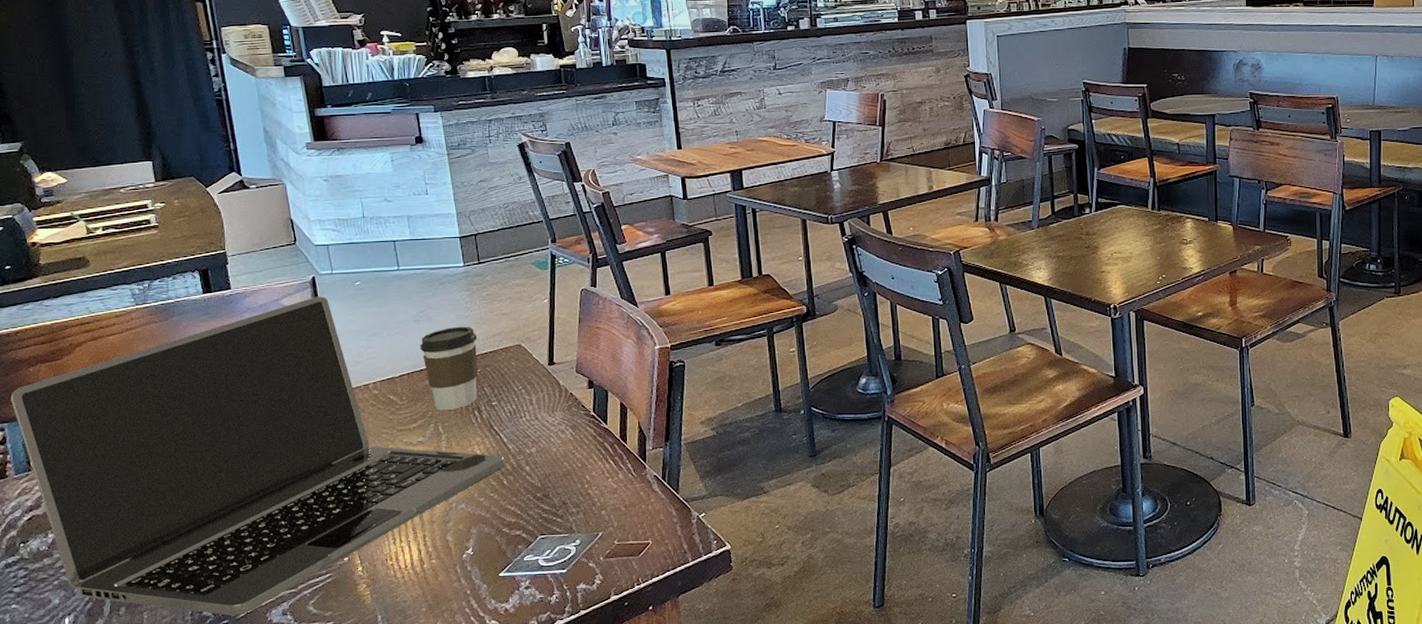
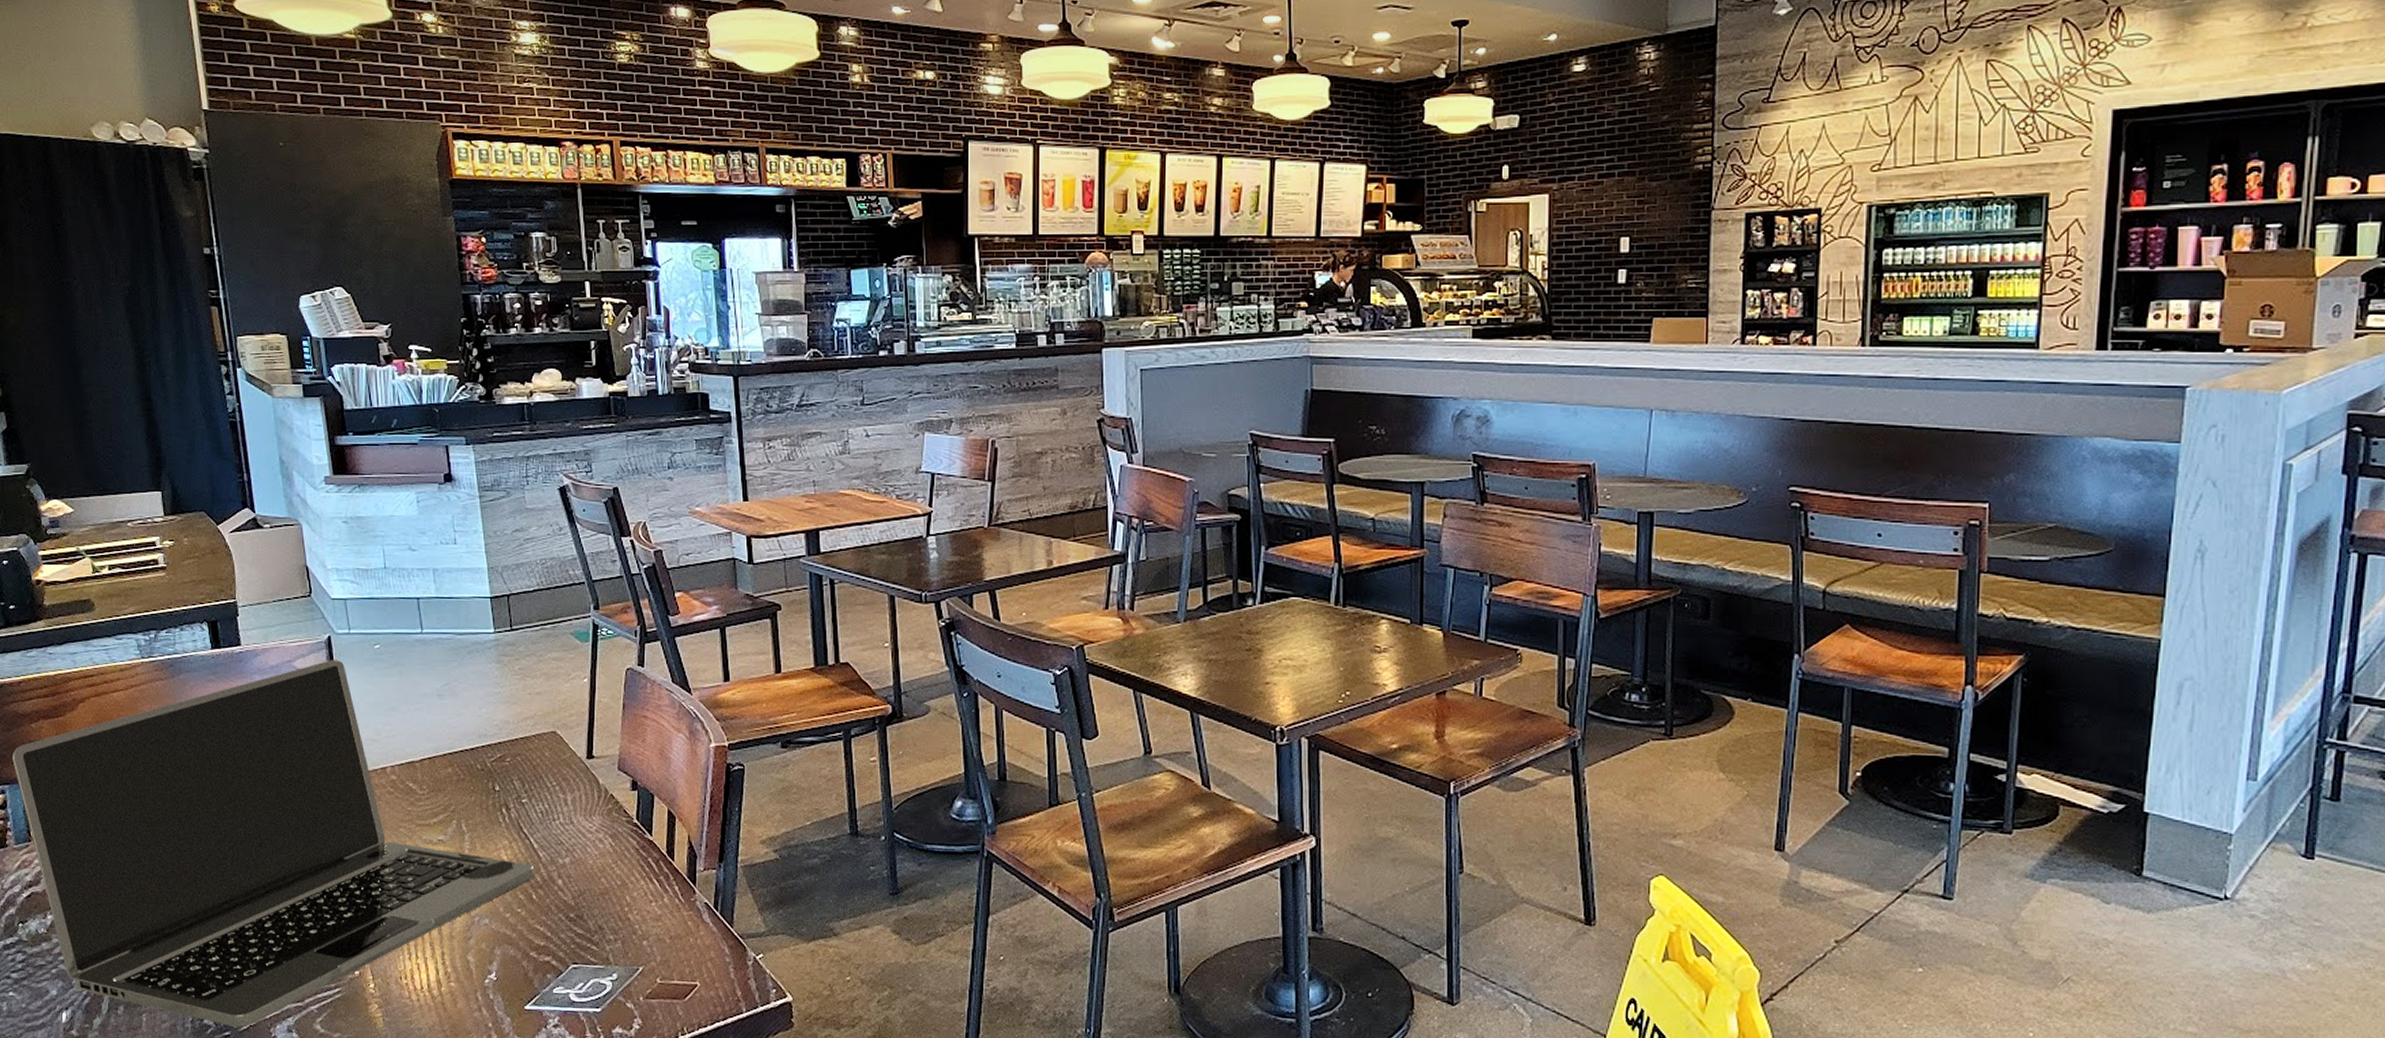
coffee cup: present [420,326,478,411] -> none [443,705,508,806]

